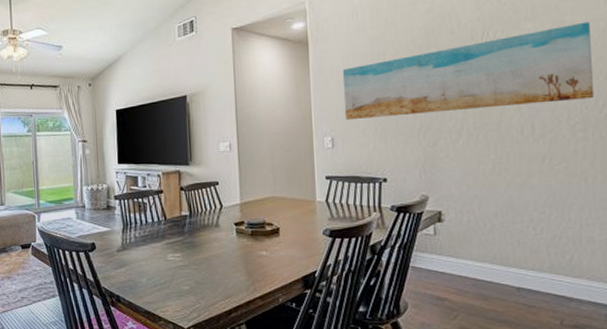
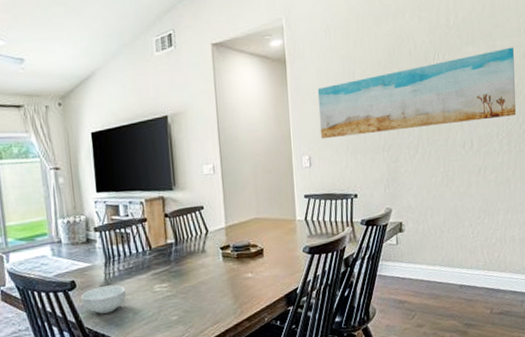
cereal bowl: none [99,250,141,276] -> present [80,285,126,314]

